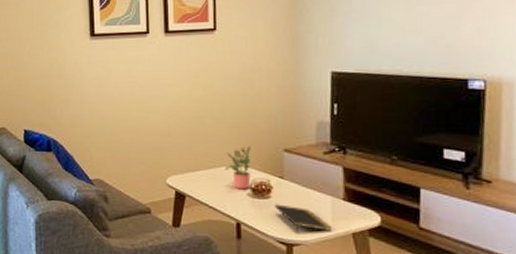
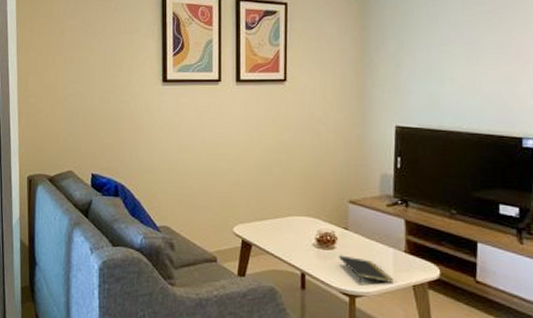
potted plant: present [225,146,251,190] -> none [291,196,317,240]

